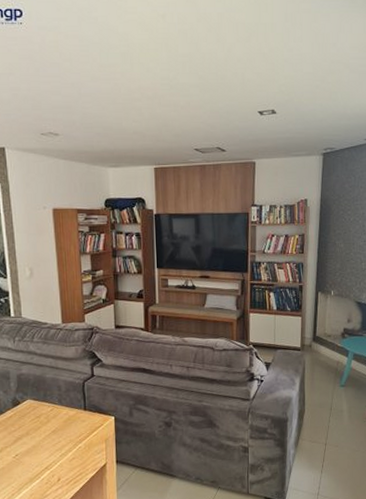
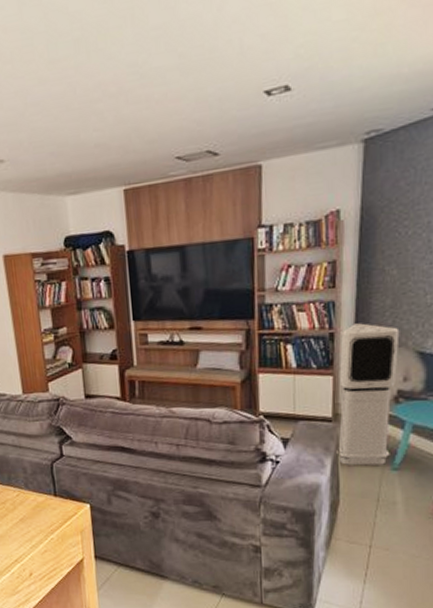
air purifier: none [303,280,345,384] -> present [336,323,400,466]

